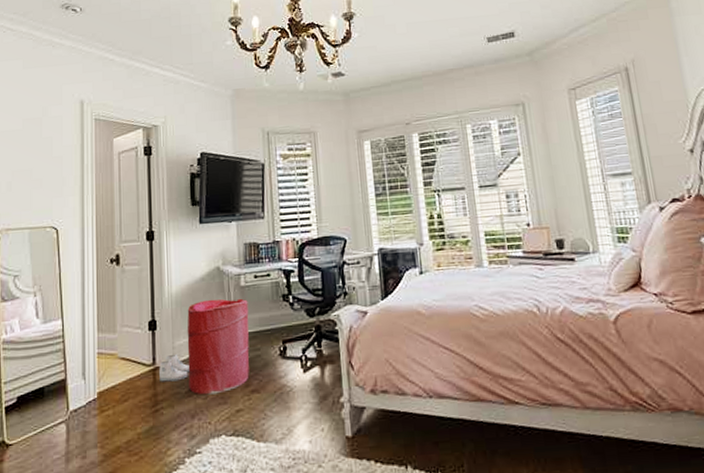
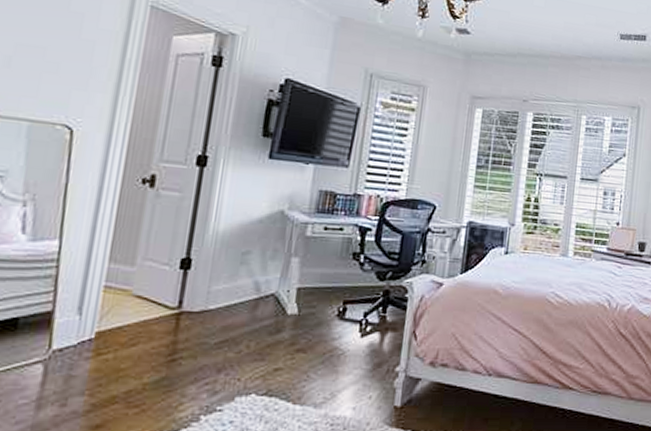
boots: present [159,353,190,382] -> none [184,299,226,330]
laundry hamper: present [187,298,249,395] -> none [220,244,312,349]

